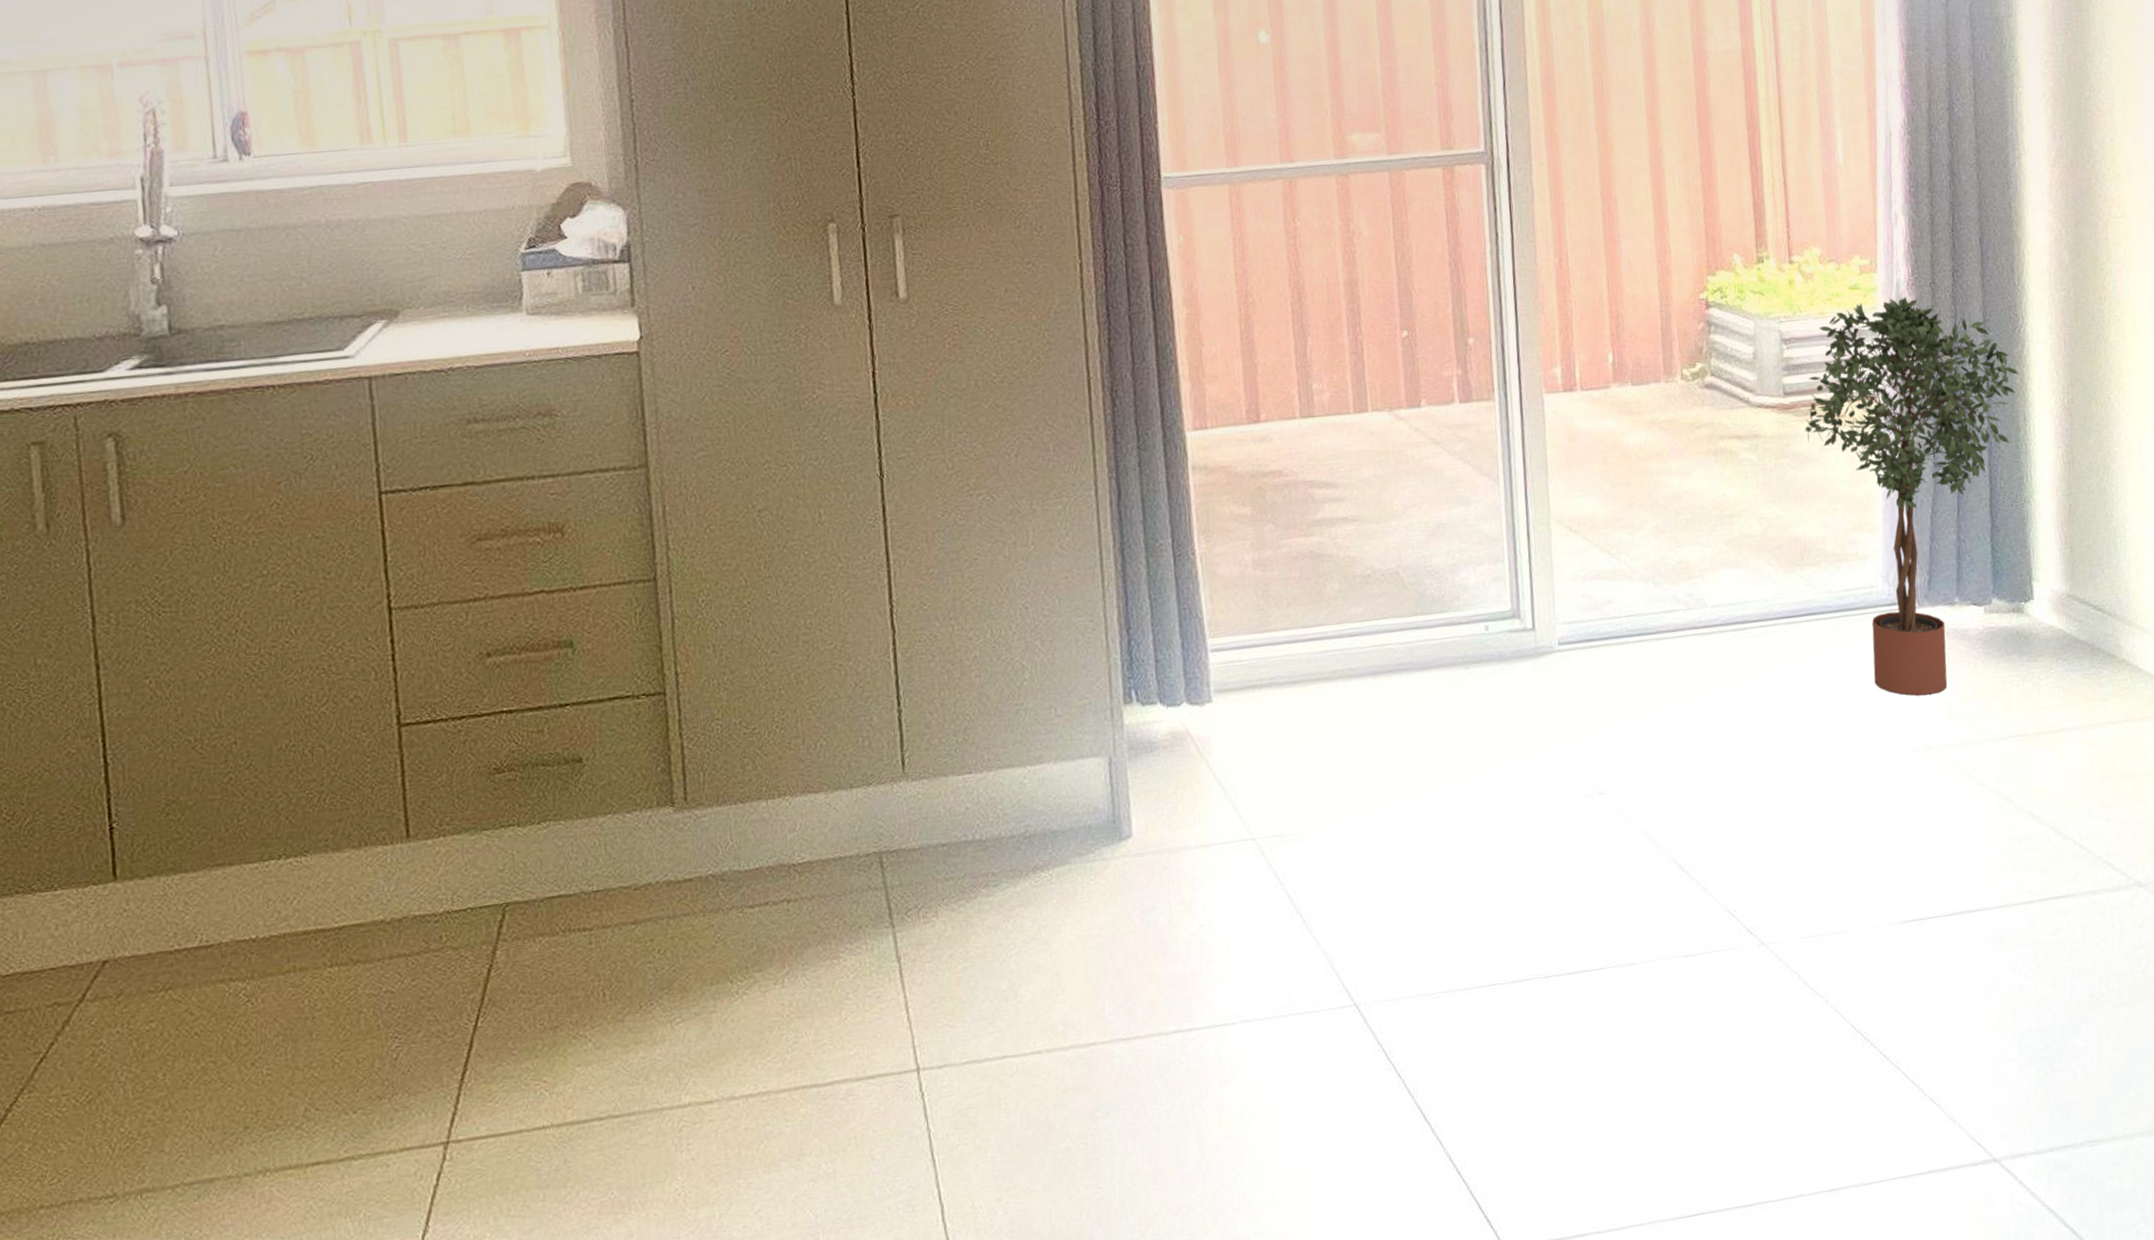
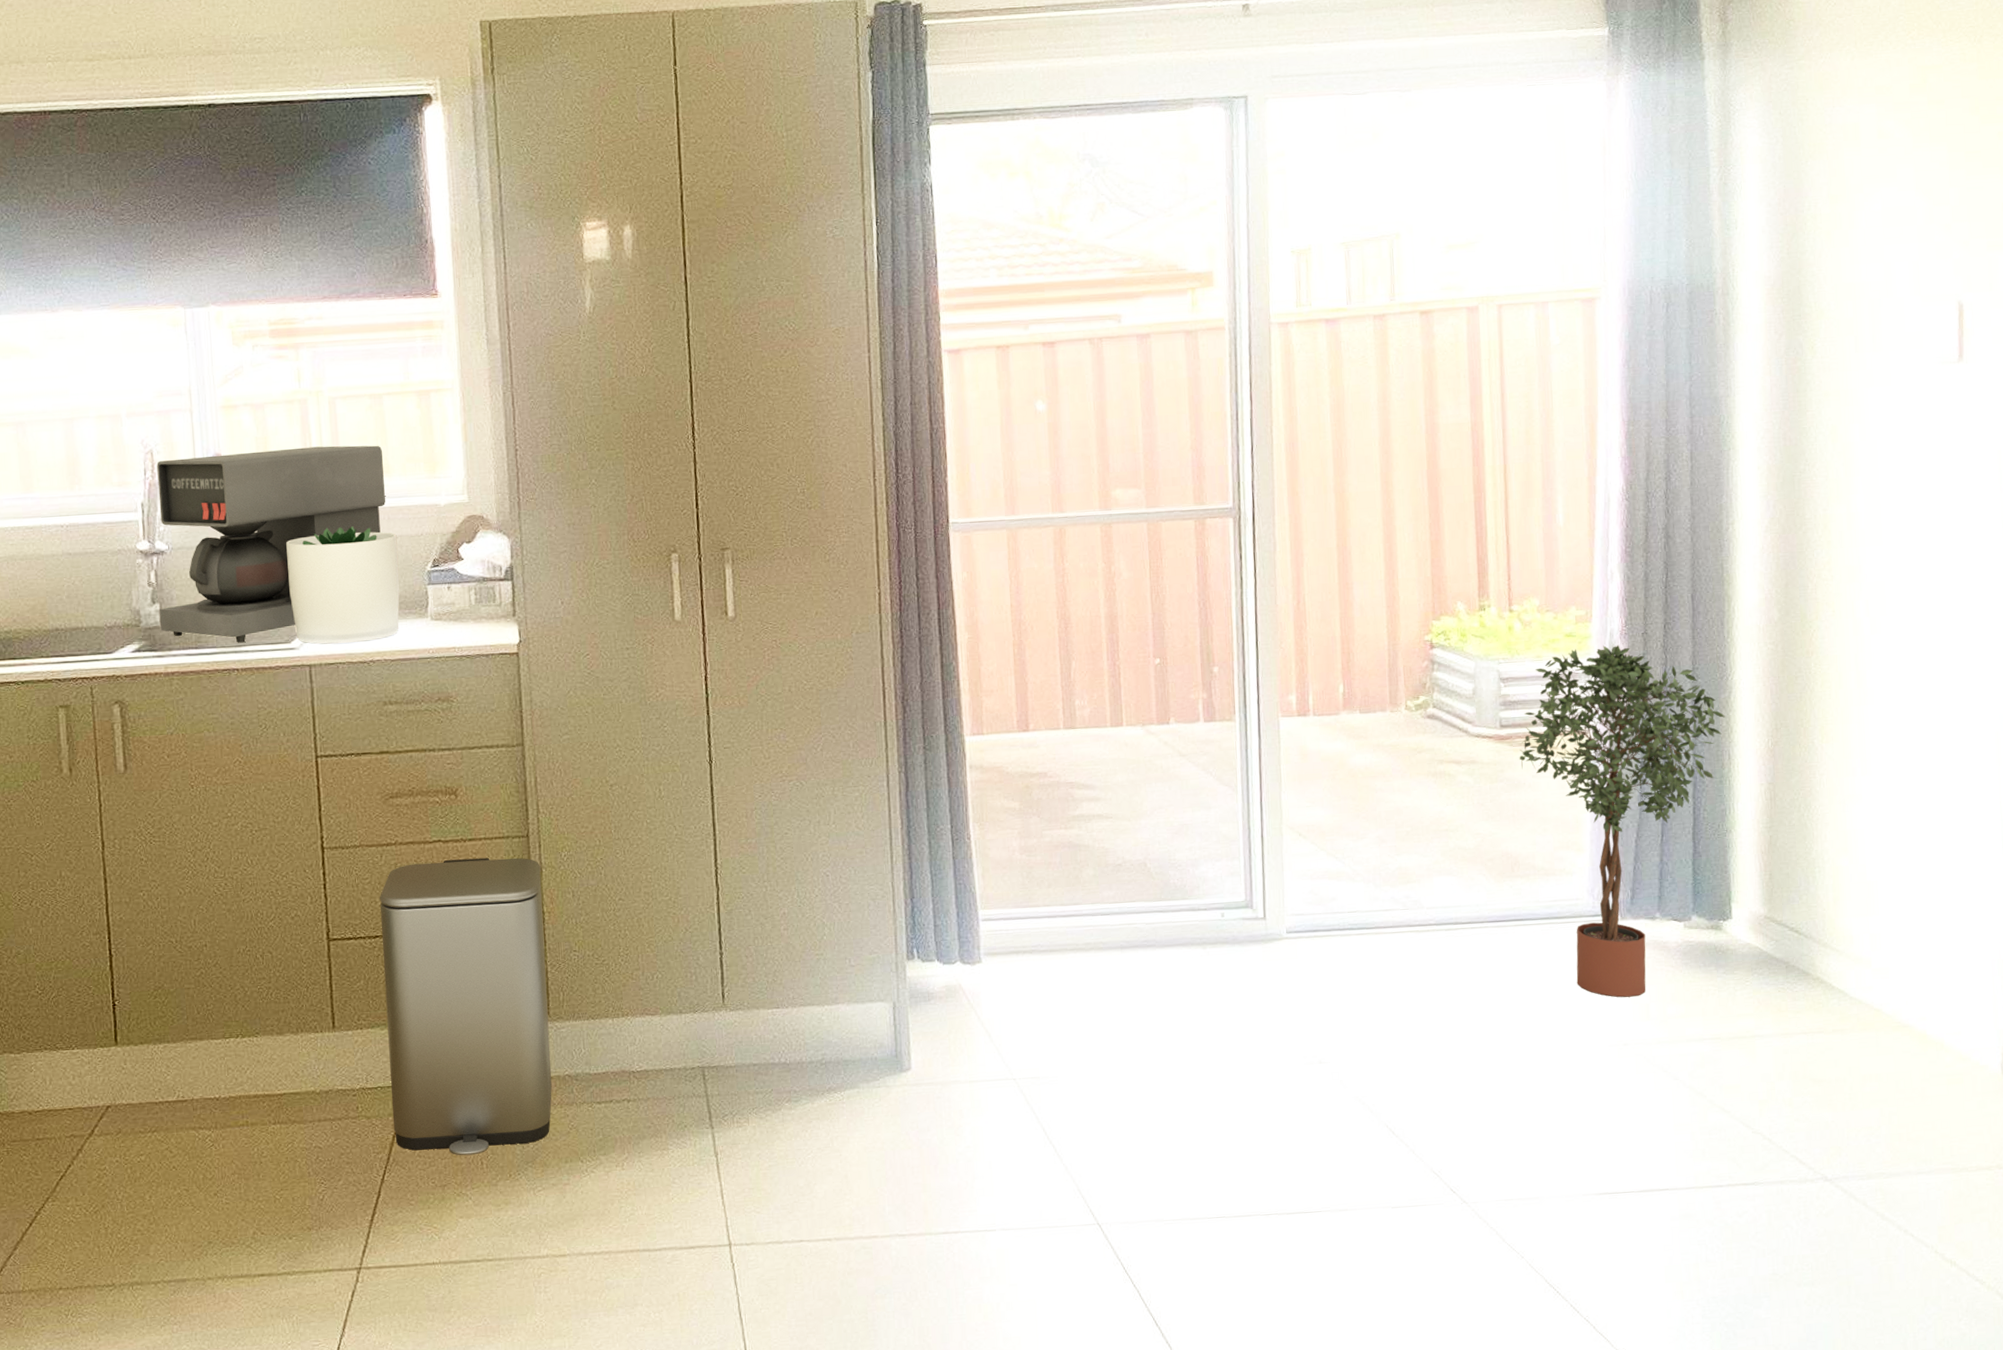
coffee maker: none [161,97,465,353] -> present [156,445,386,643]
planter: none [336,200,486,351] -> present [286,526,400,645]
pedal bin: none [465,607,692,988] -> present [379,857,552,1156]

